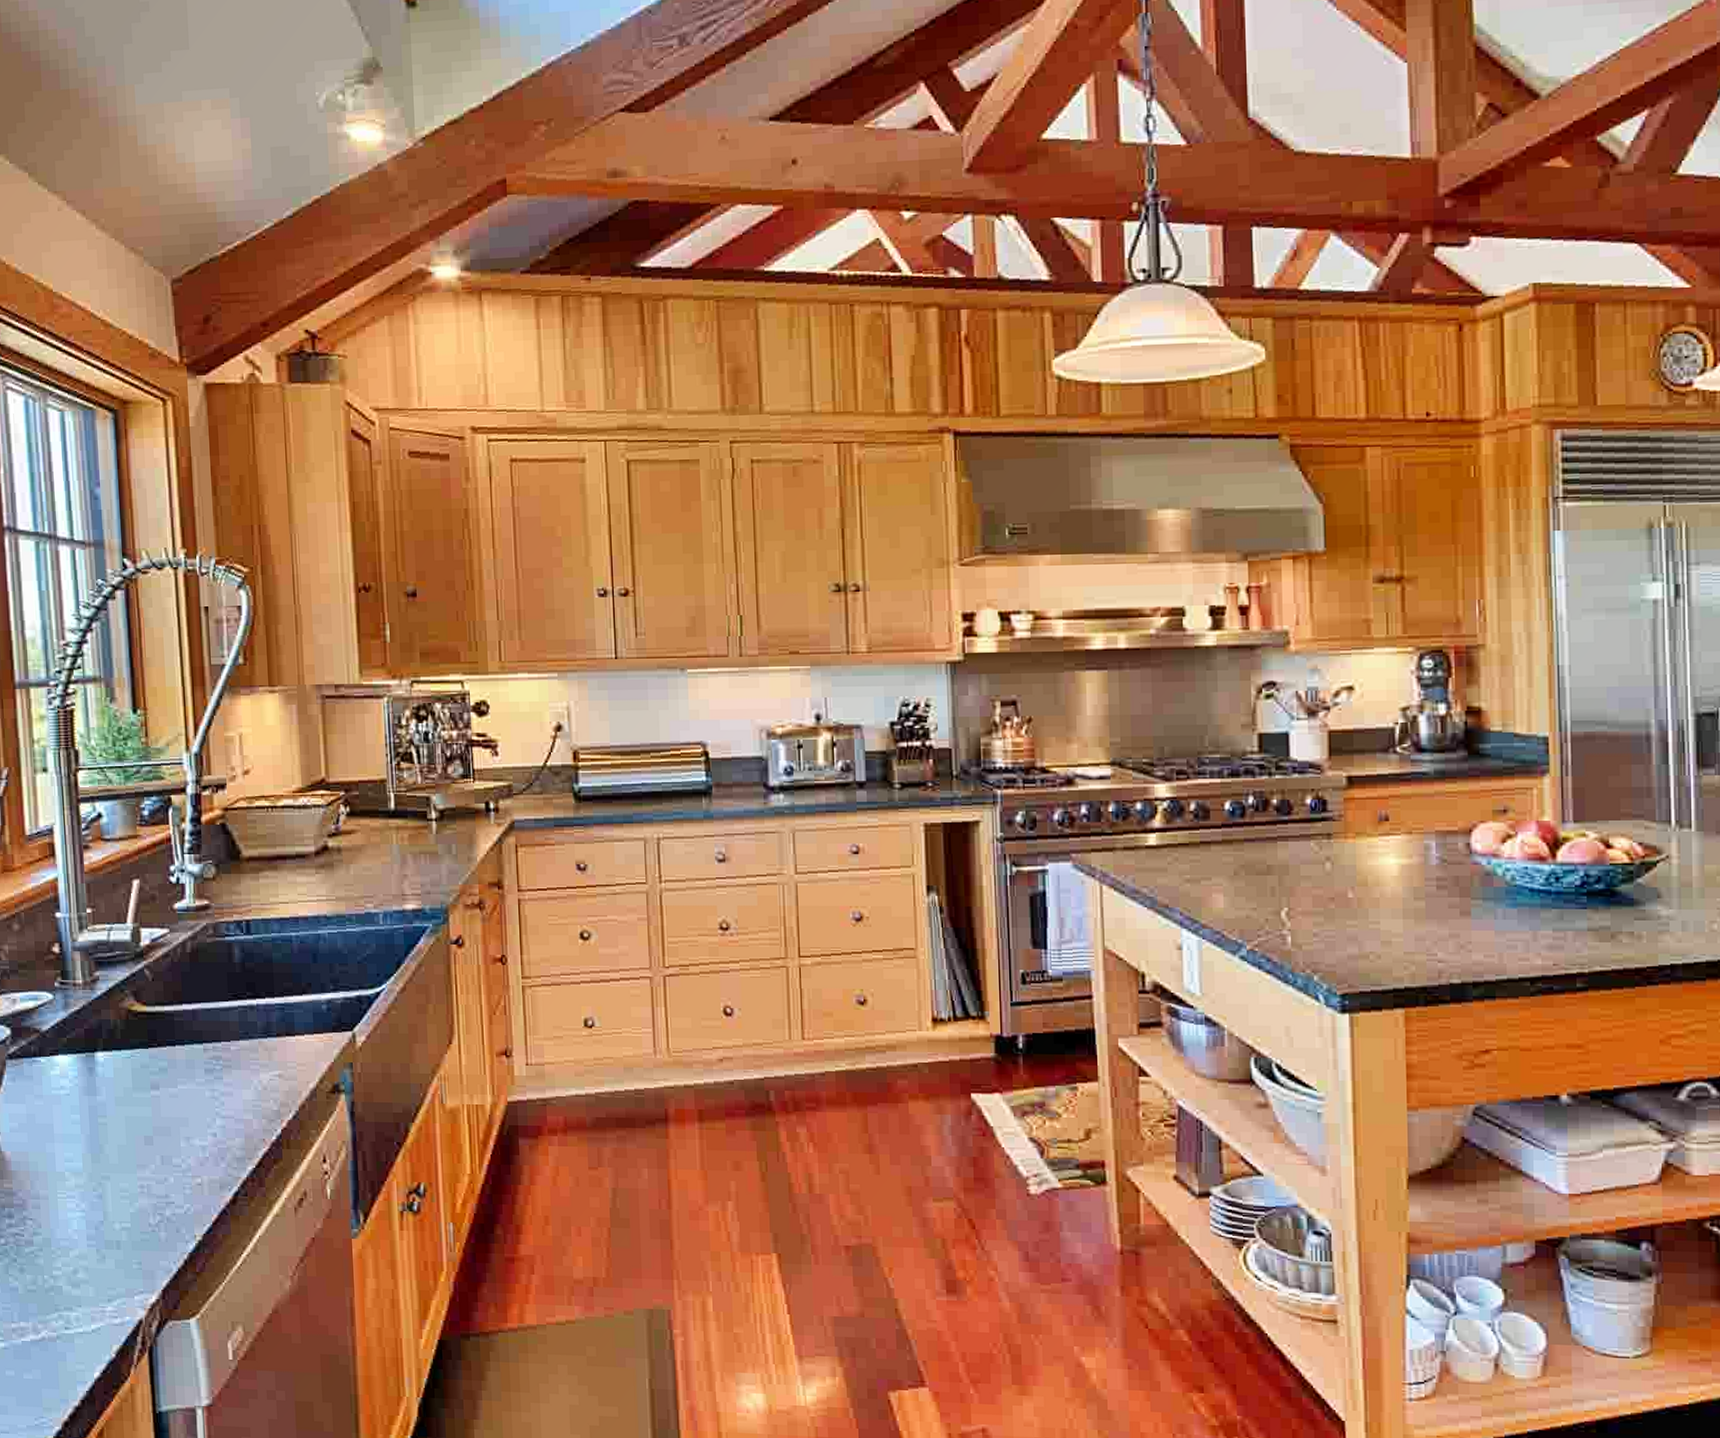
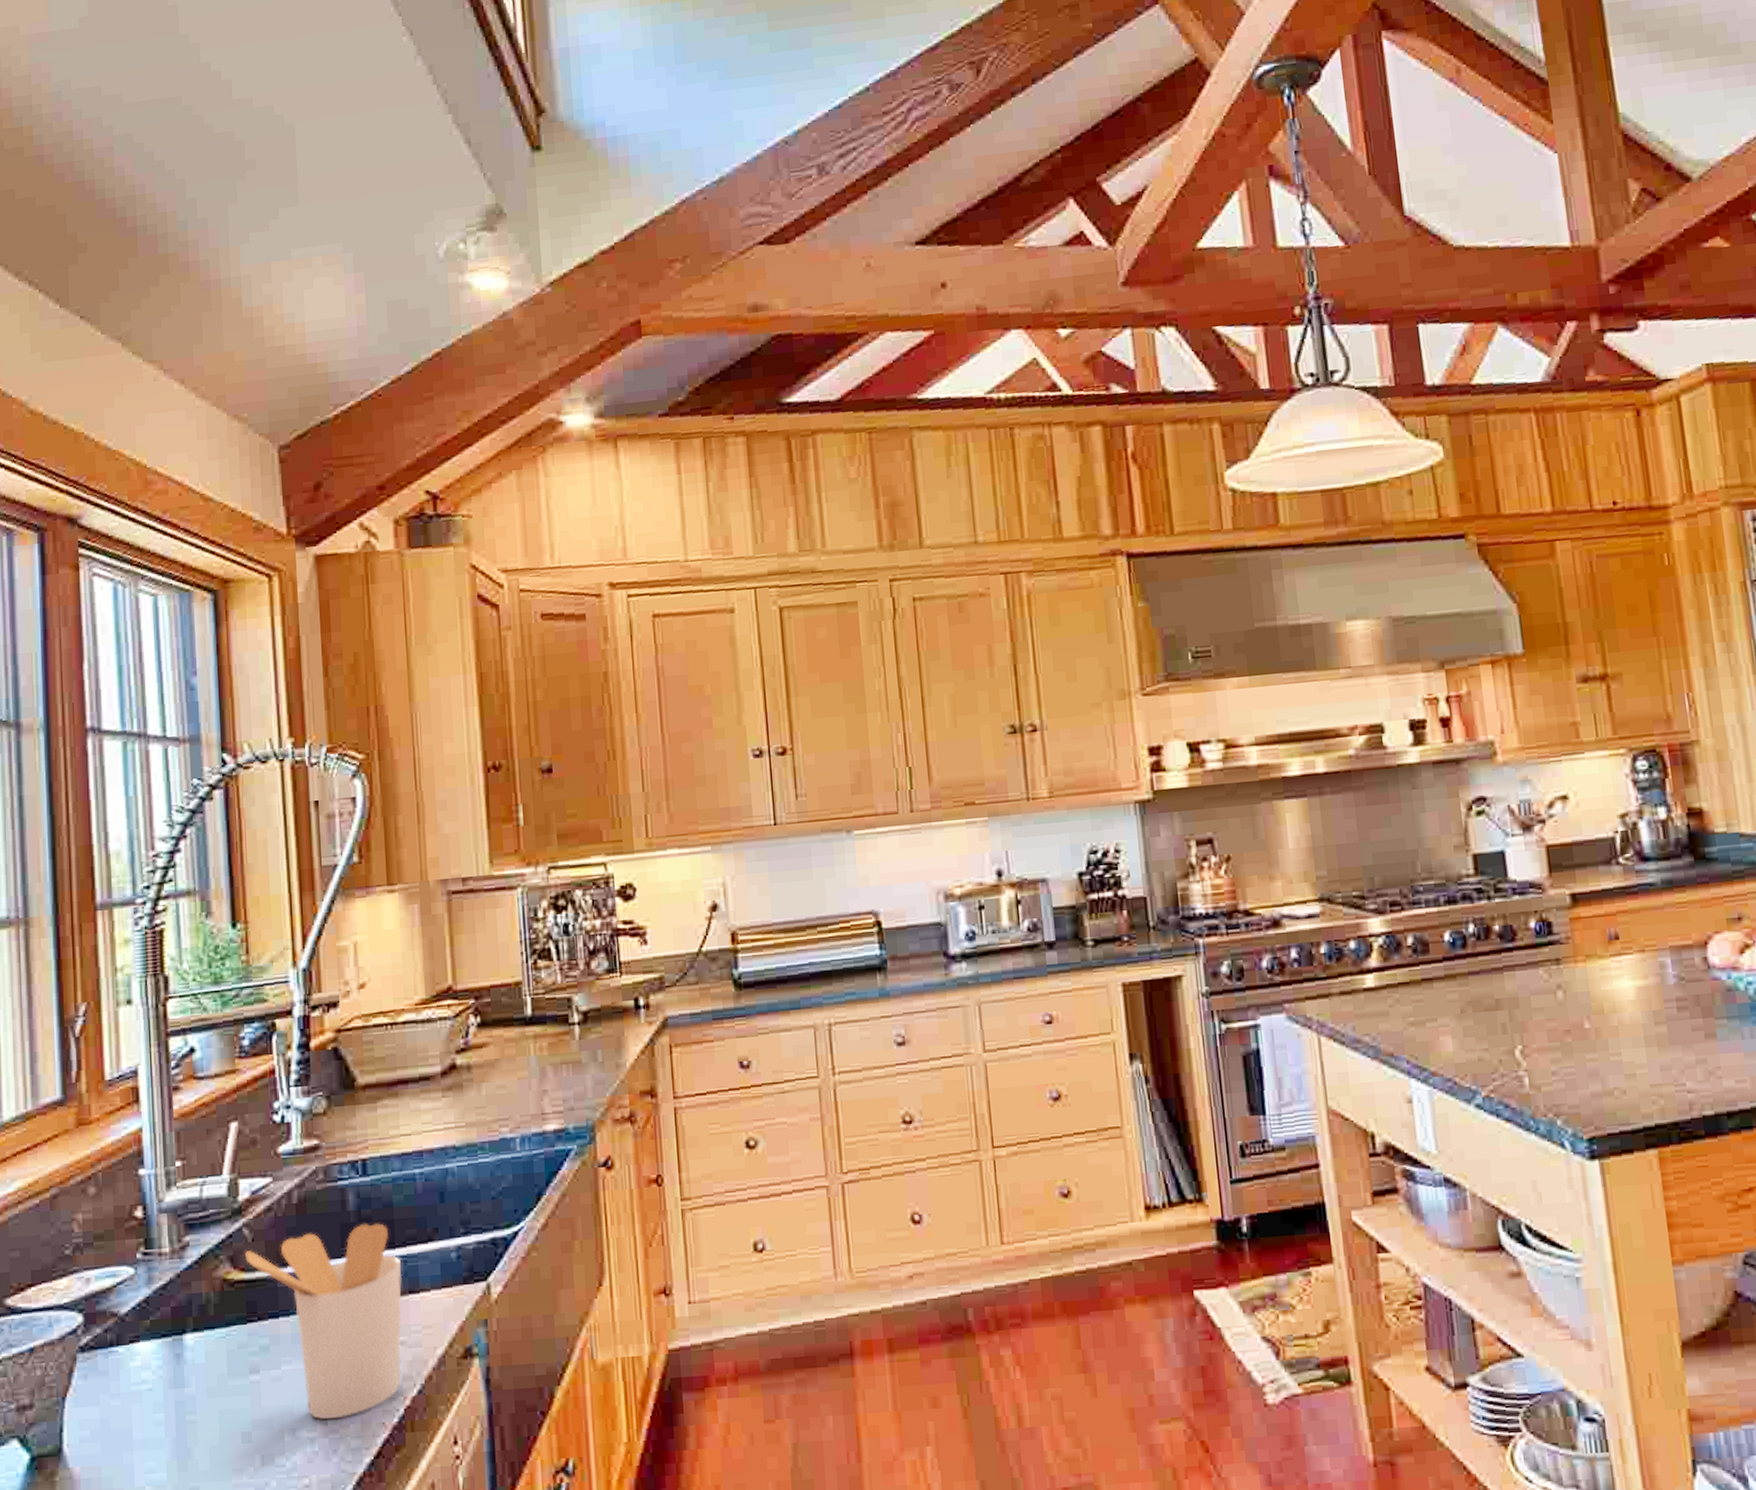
utensil holder: none [146,974,280,1133] -> present [245,1223,402,1420]

